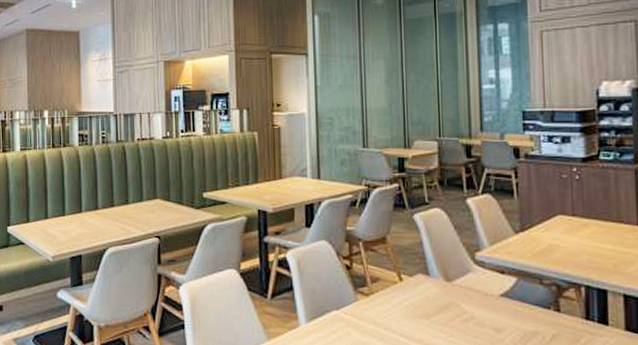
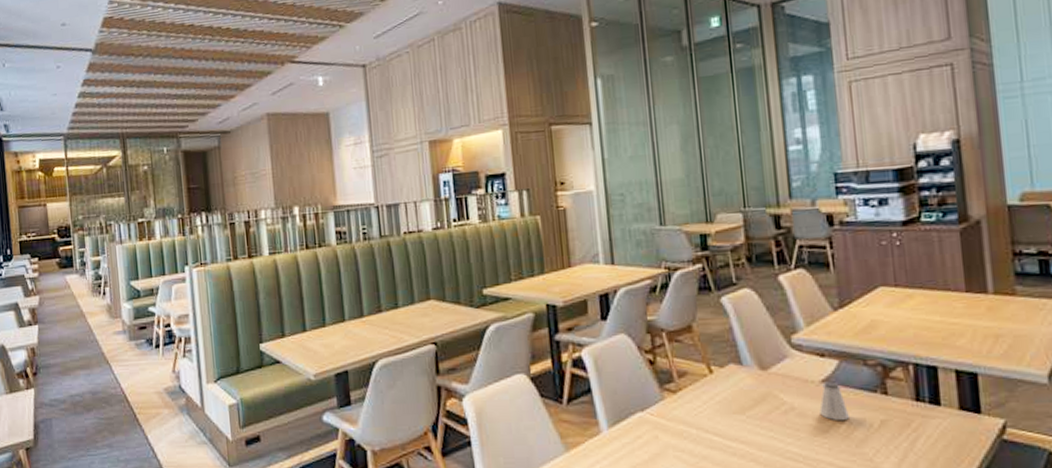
saltshaker: none [497,296,524,333] -> present [819,381,849,421]

